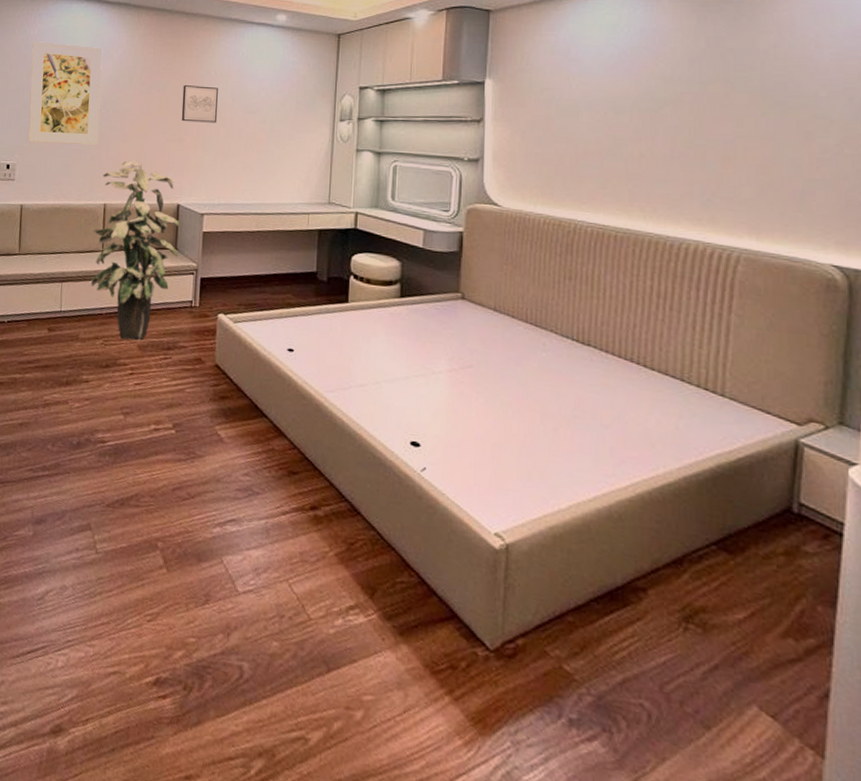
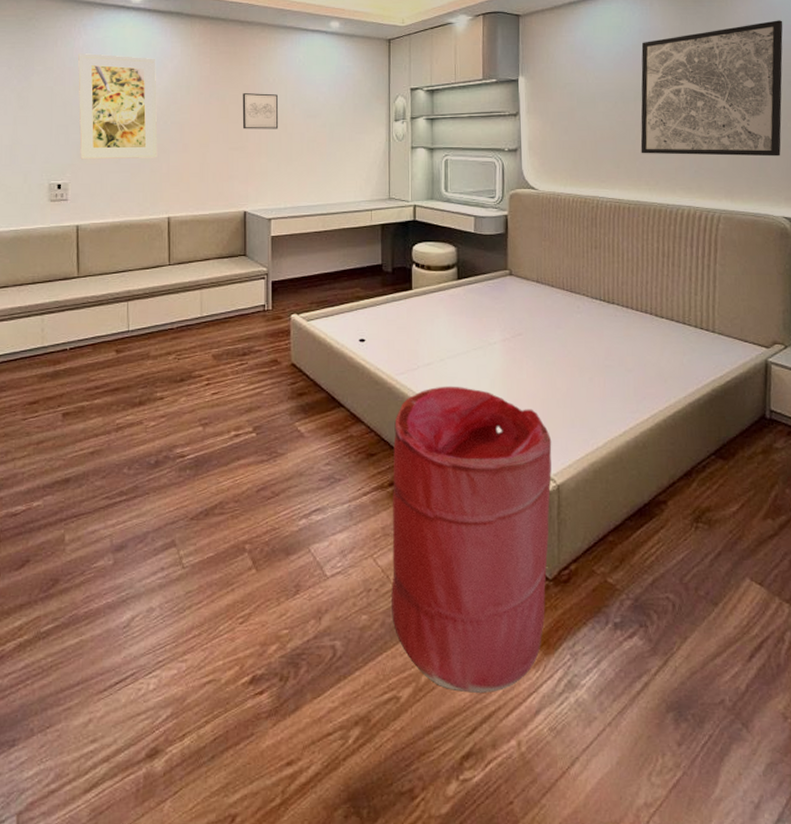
indoor plant: present [91,160,180,341] -> none [158,171,248,351]
laundry hamper: none [305,411,502,761] -> present [391,386,552,693]
wall art: none [635,21,844,190] -> present [640,20,783,157]

